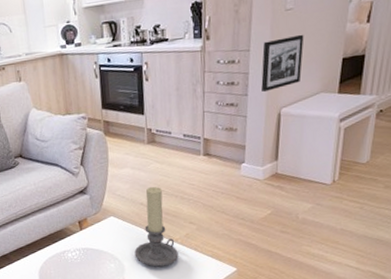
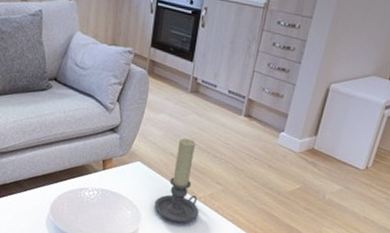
picture frame: present [261,34,304,93] -> none [315,12,369,64]

